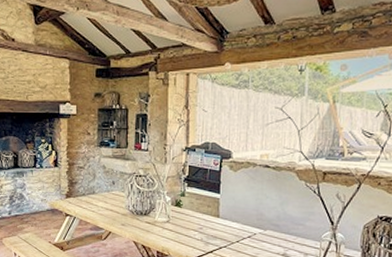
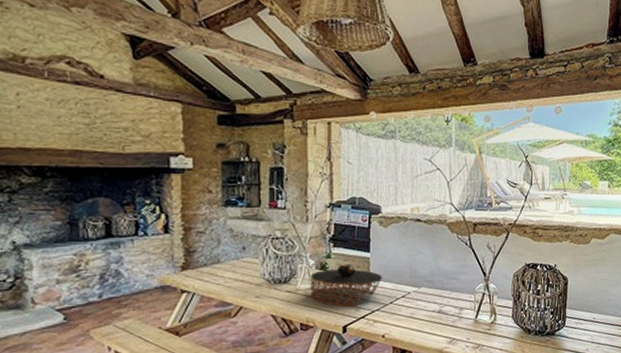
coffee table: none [167,202,230,241] -> present [310,264,382,307]

